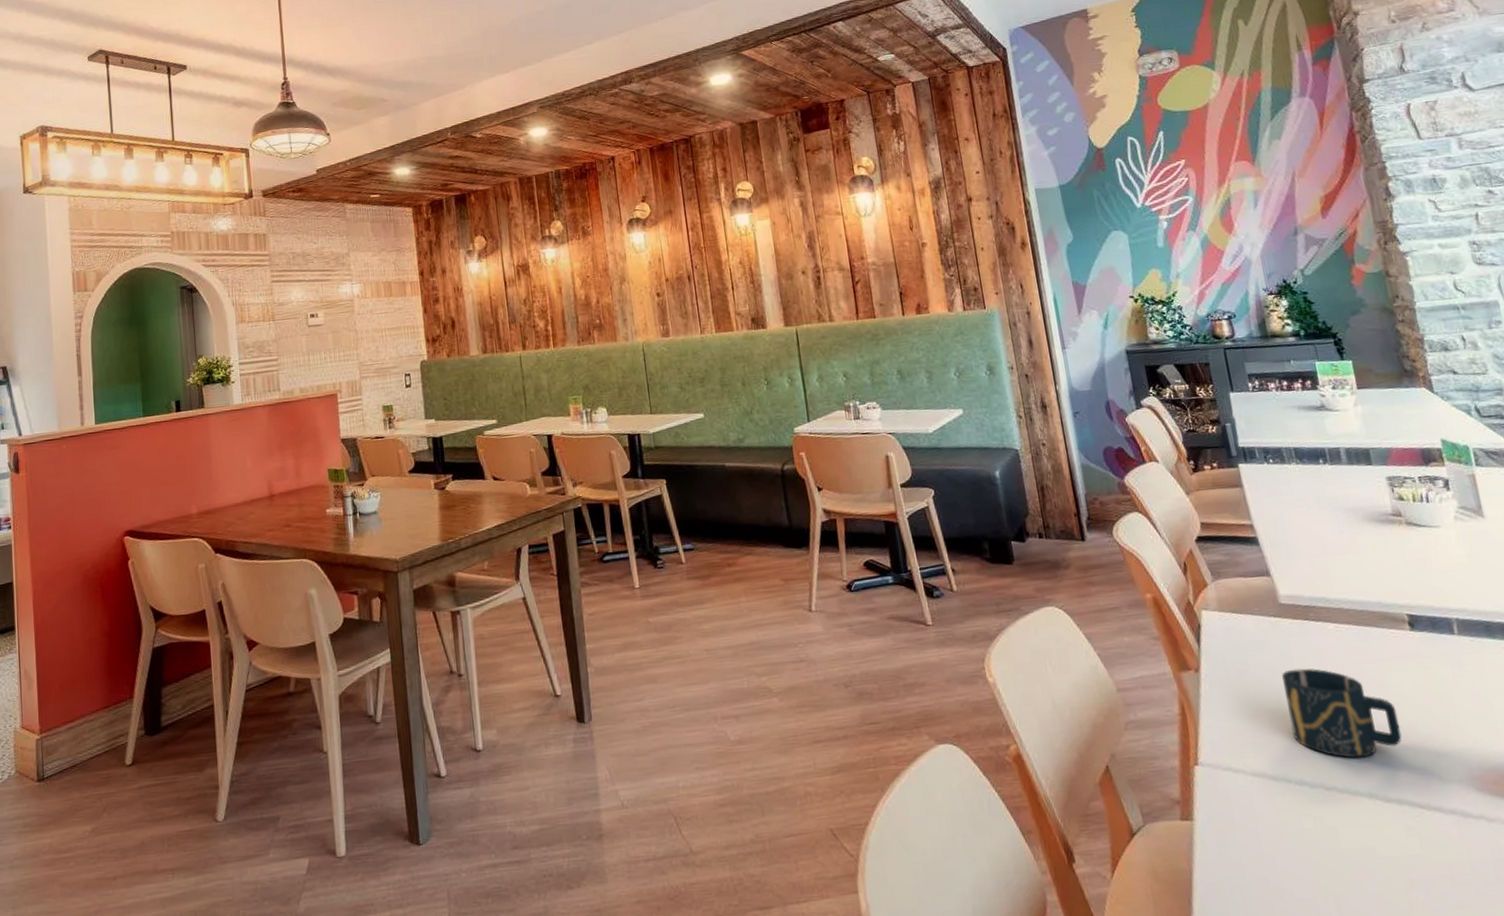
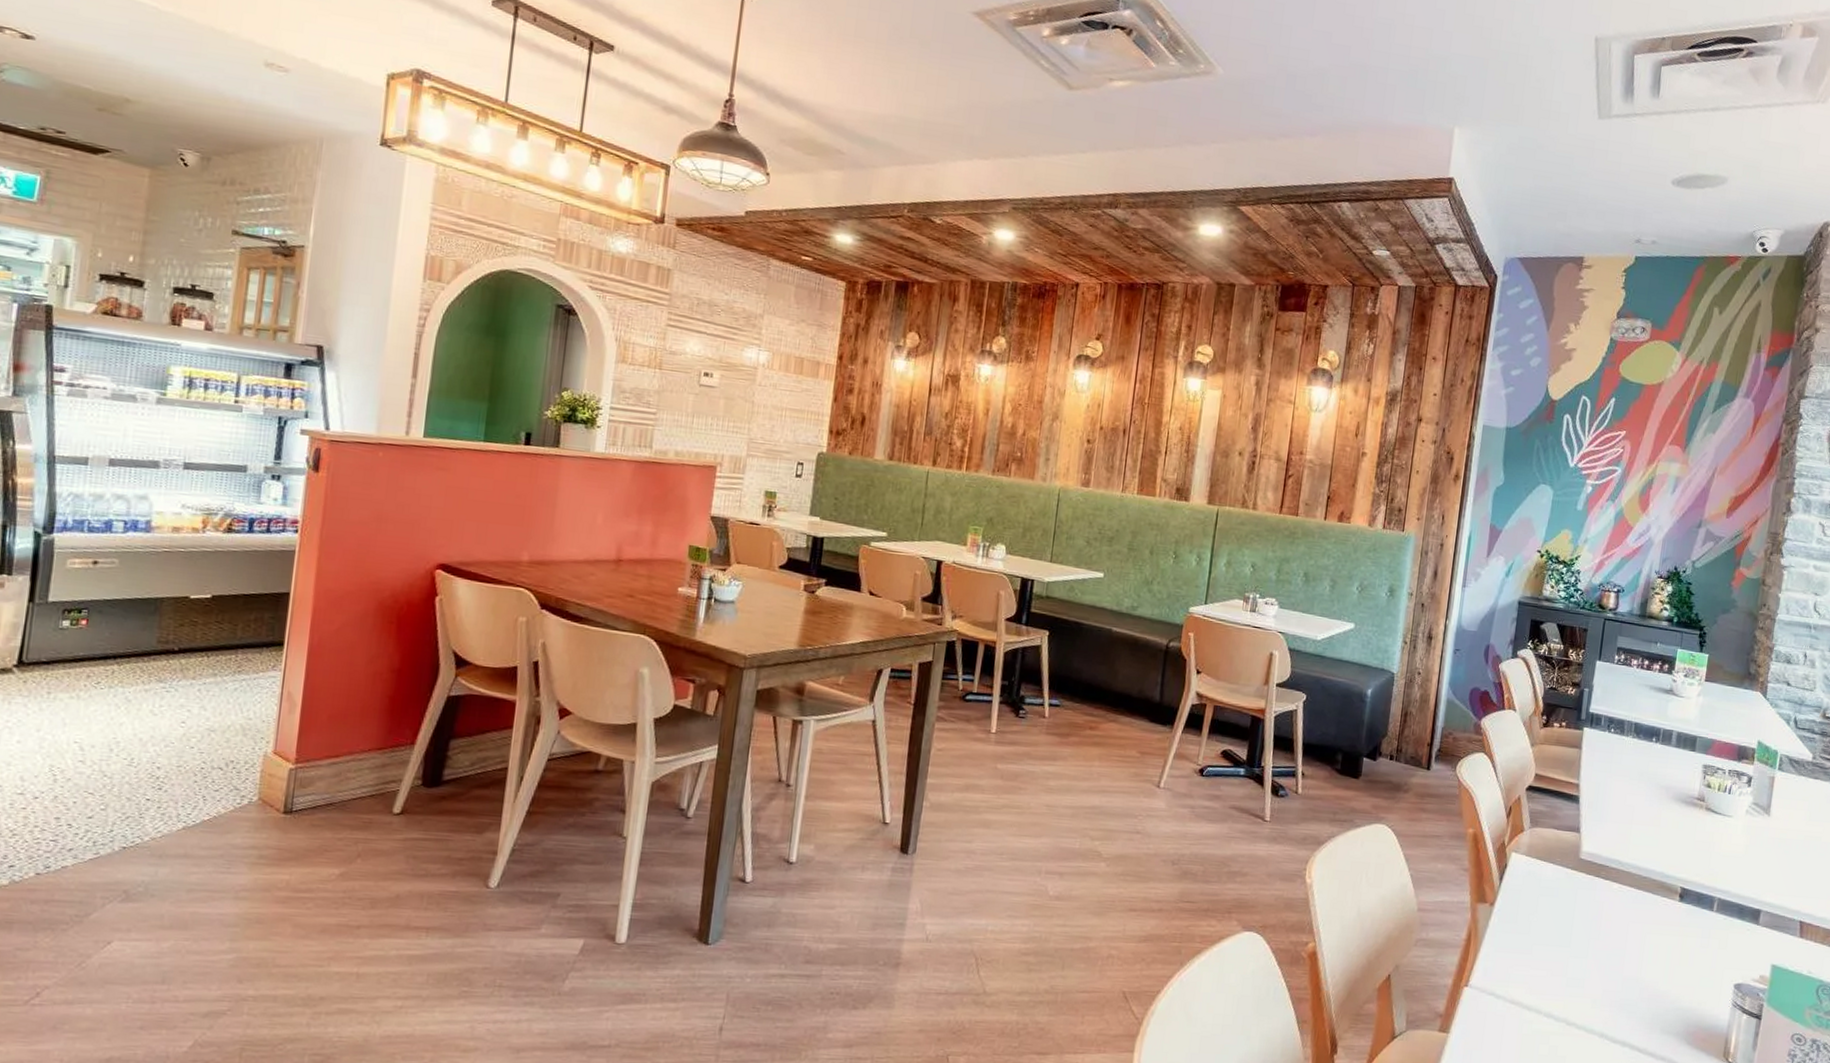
cup: present [1282,668,1402,759] -> none [1554,917,1646,1003]

